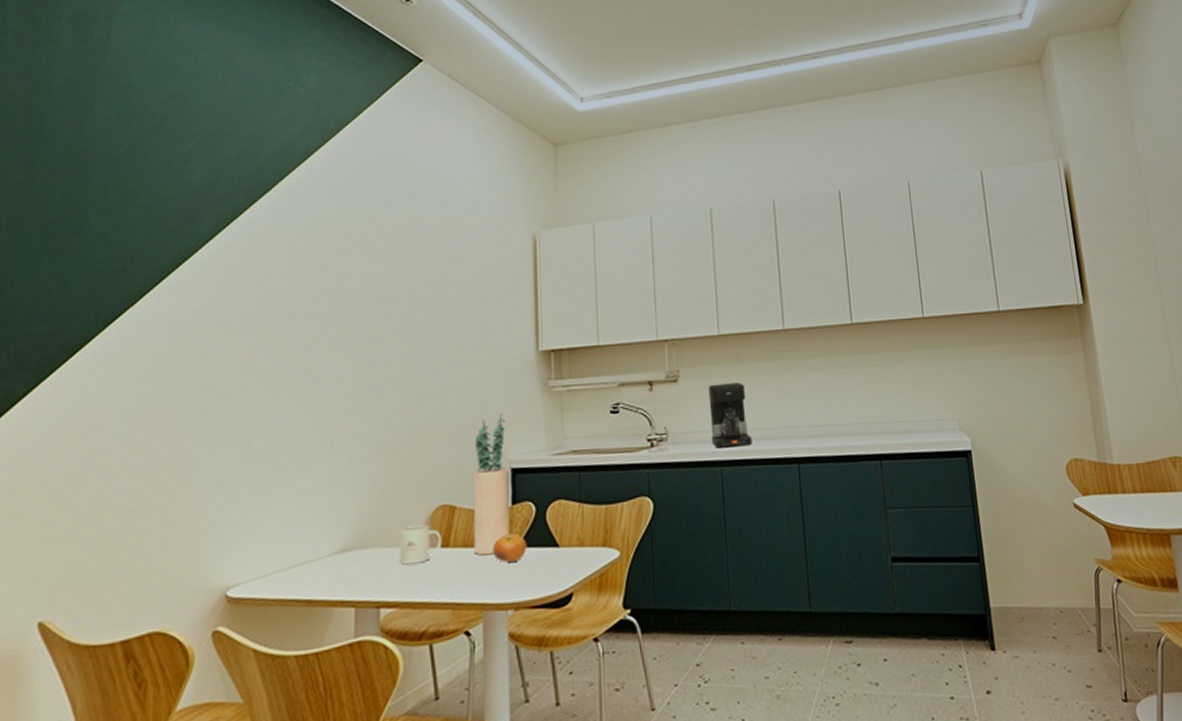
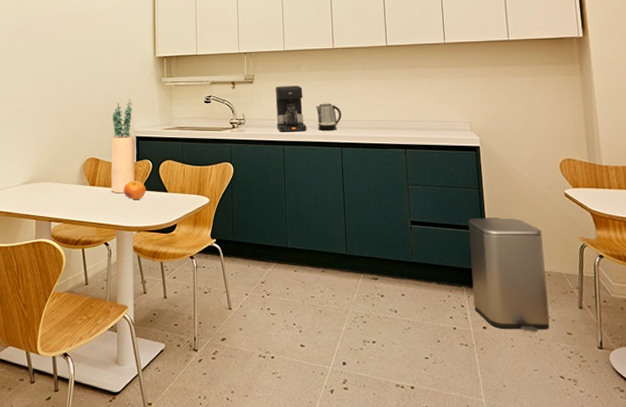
mug: present [398,525,441,565] -> none [63,170,90,195]
kettle: none [764,404,798,443] -> present [316,103,342,130]
pedal bin: none [961,541,1066,692] -> present [468,217,550,333]

